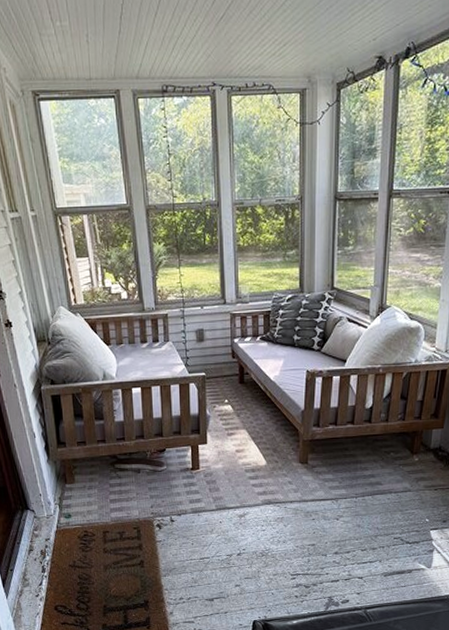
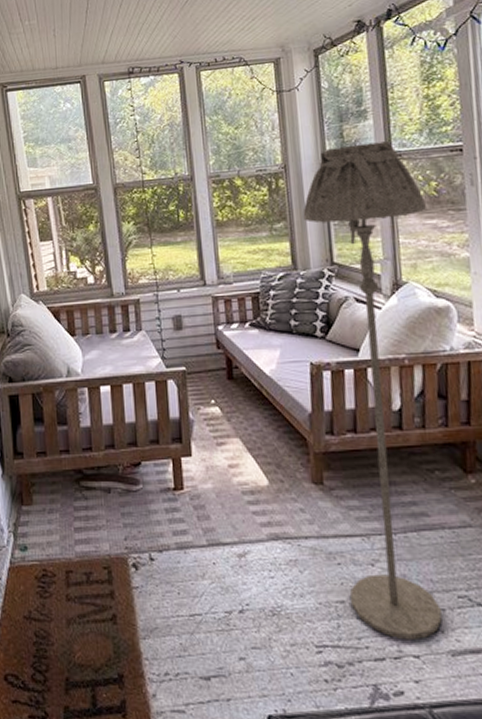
floor lamp: none [313,180,415,568] -> present [303,141,442,641]

